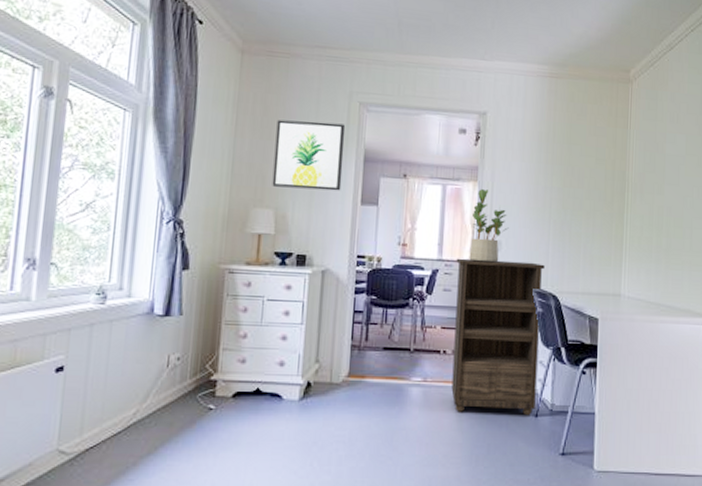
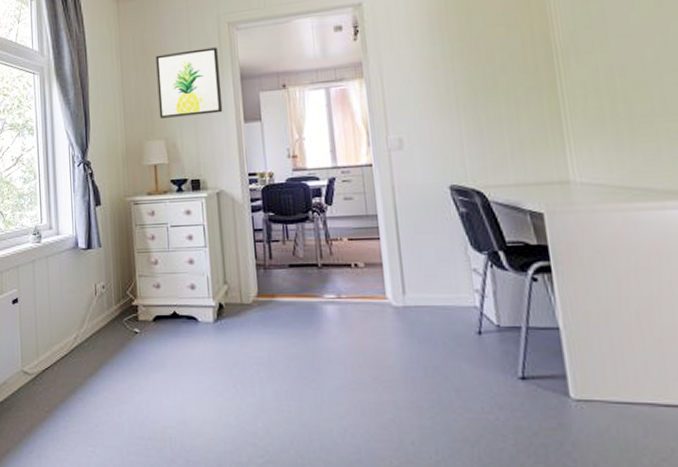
bookshelf: present [451,258,545,416] -> none [353,156,477,333]
potted plant: present [469,189,509,263] -> none [363,85,409,165]

